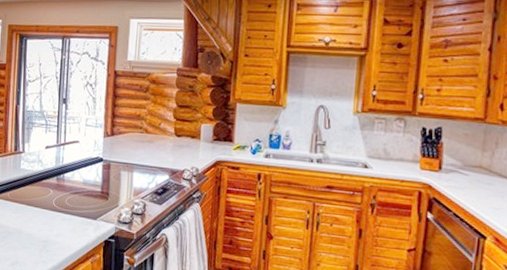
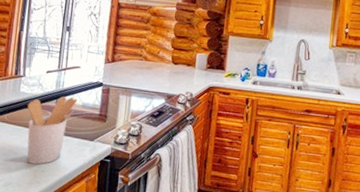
utensil holder: none [29,173,78,244] -> present [27,96,77,165]

